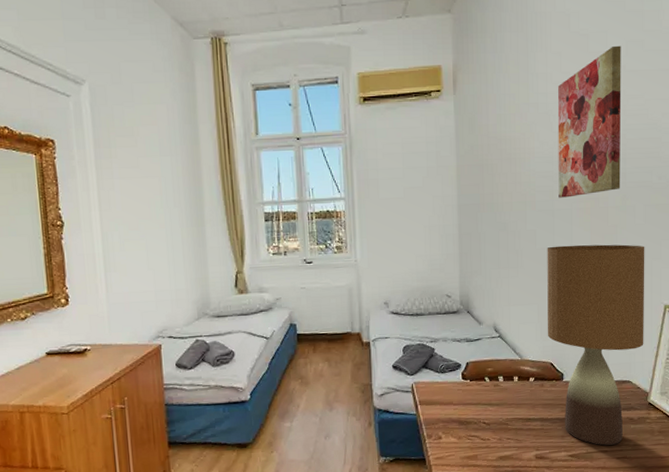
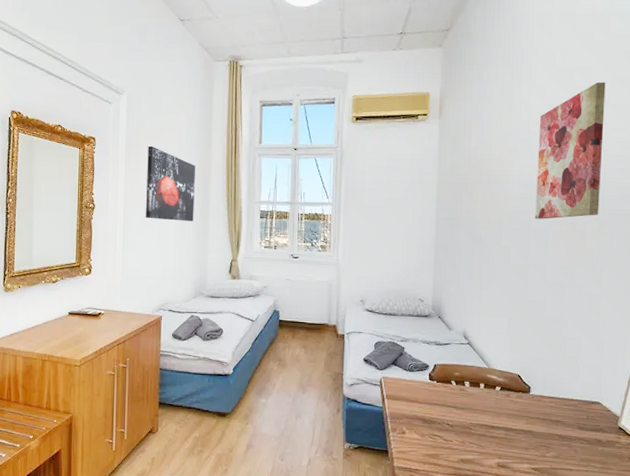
wall art: none [122,145,187,233] -> present [146,145,195,221]
table lamp: present [547,244,645,446] -> none [516,263,622,464]

